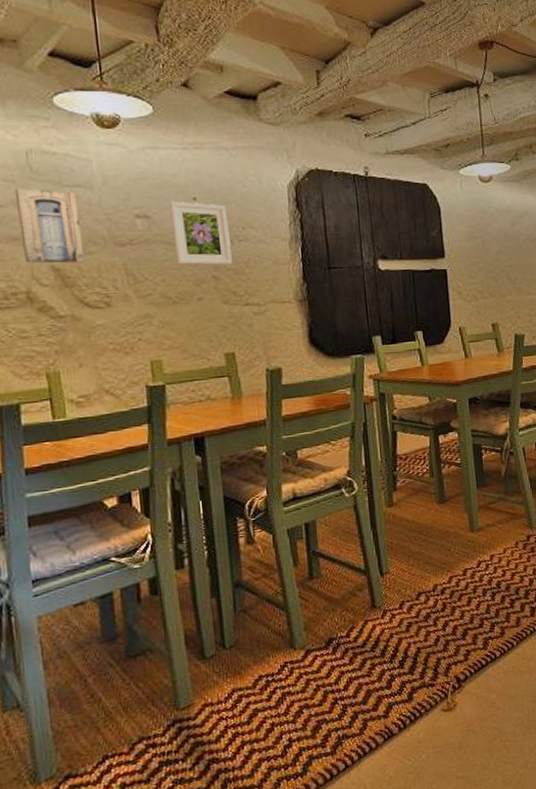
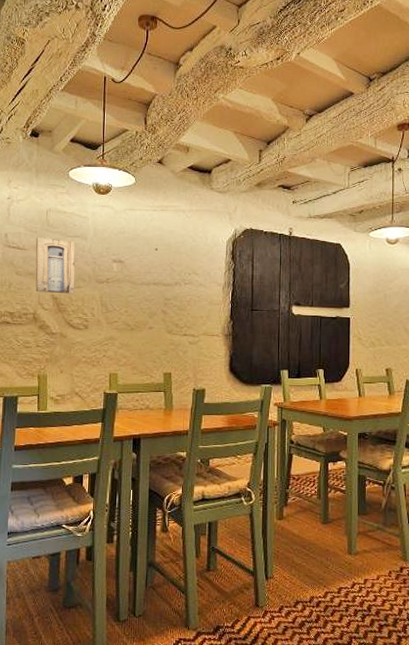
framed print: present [169,201,232,265] -> none [137,250,179,303]

